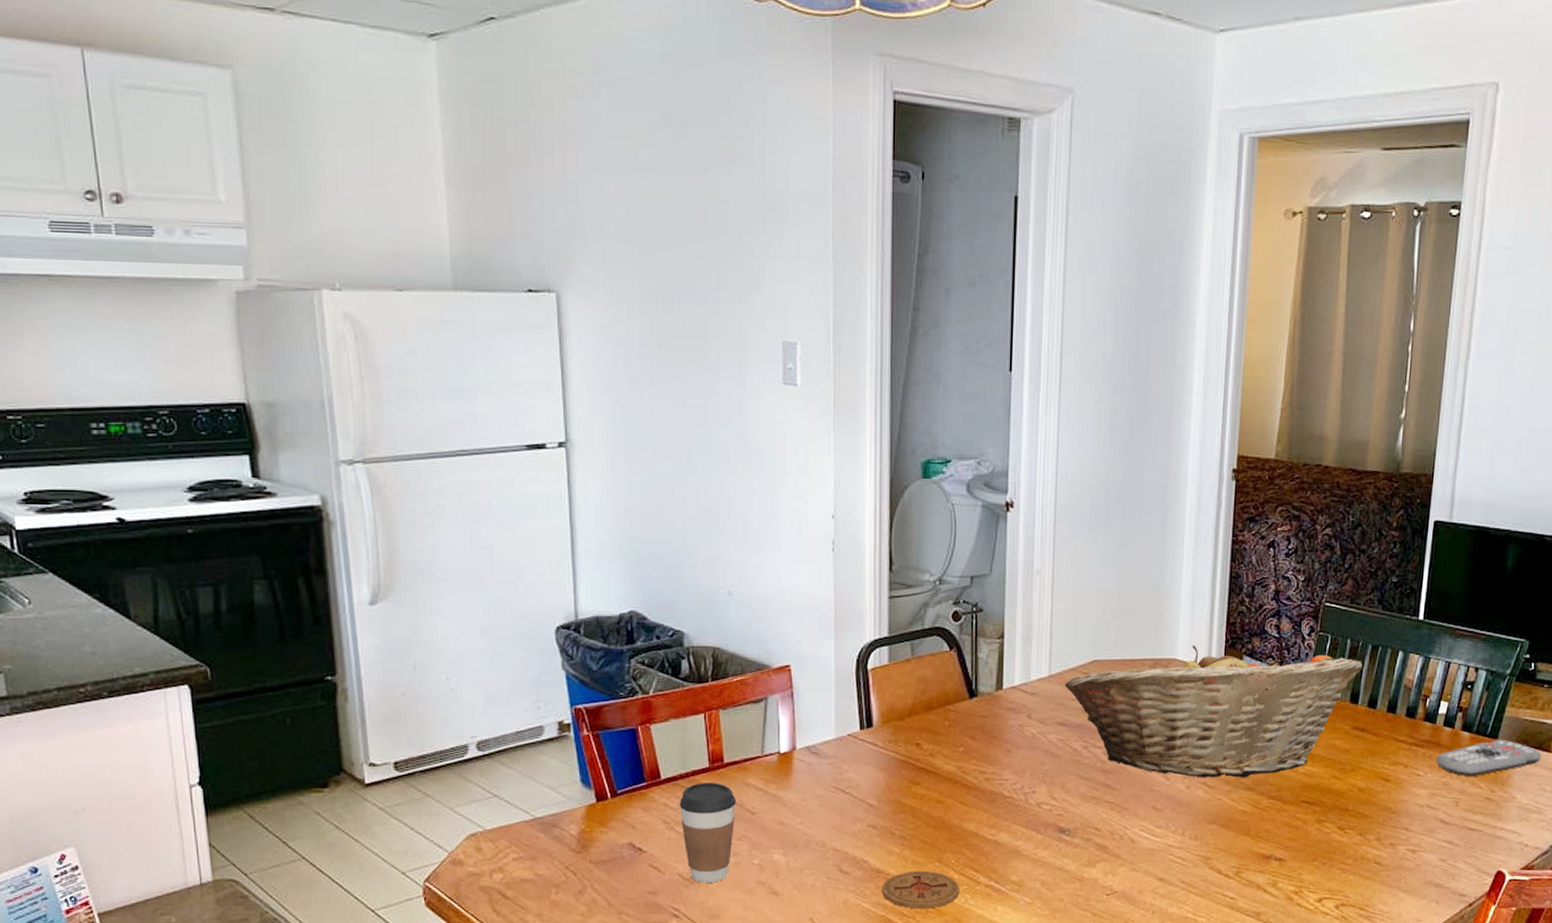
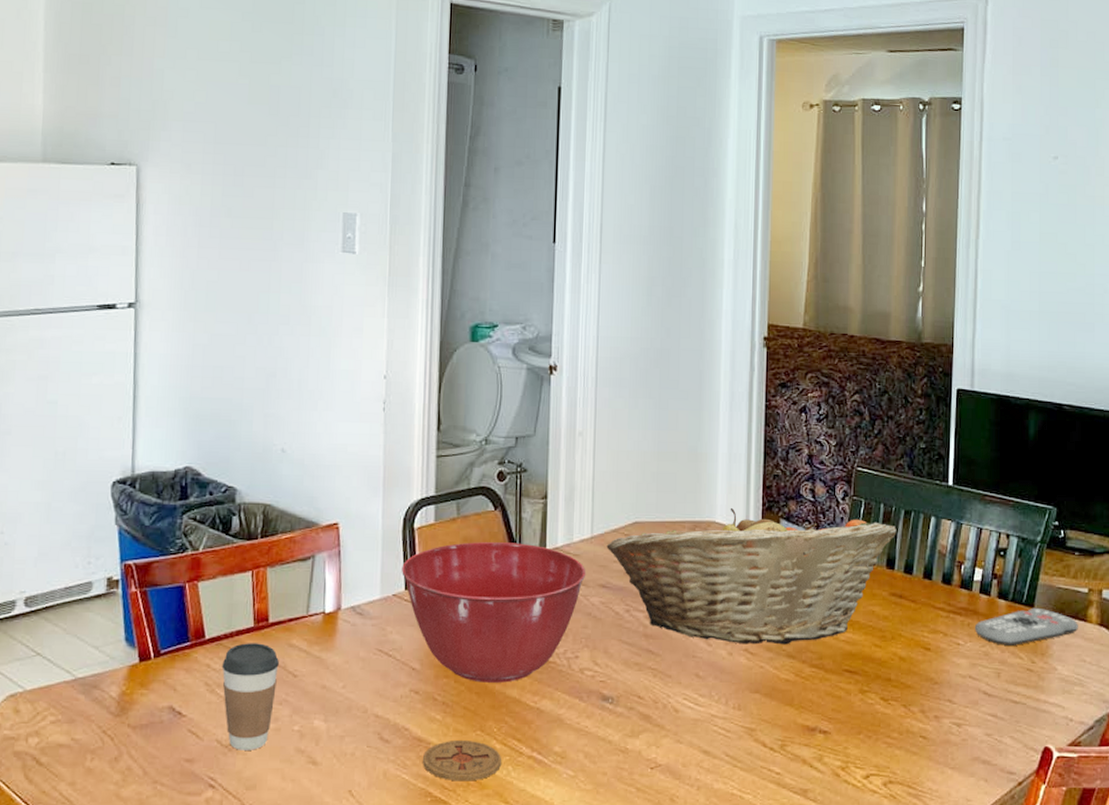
mixing bowl: none [856,682,1044,817] -> present [402,542,586,683]

